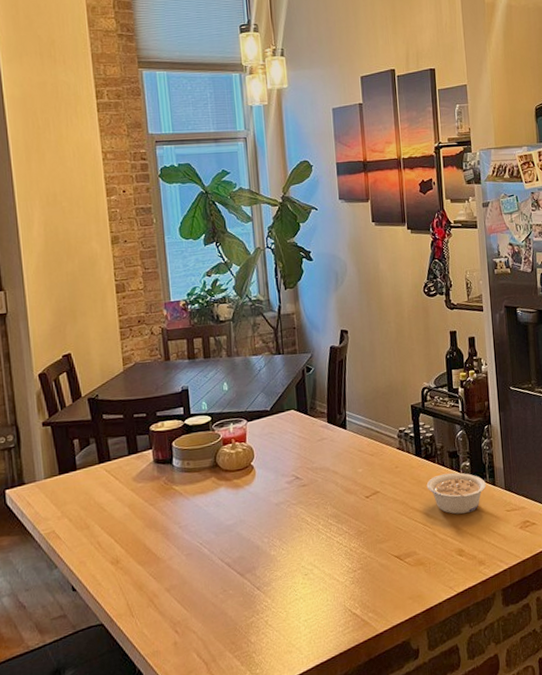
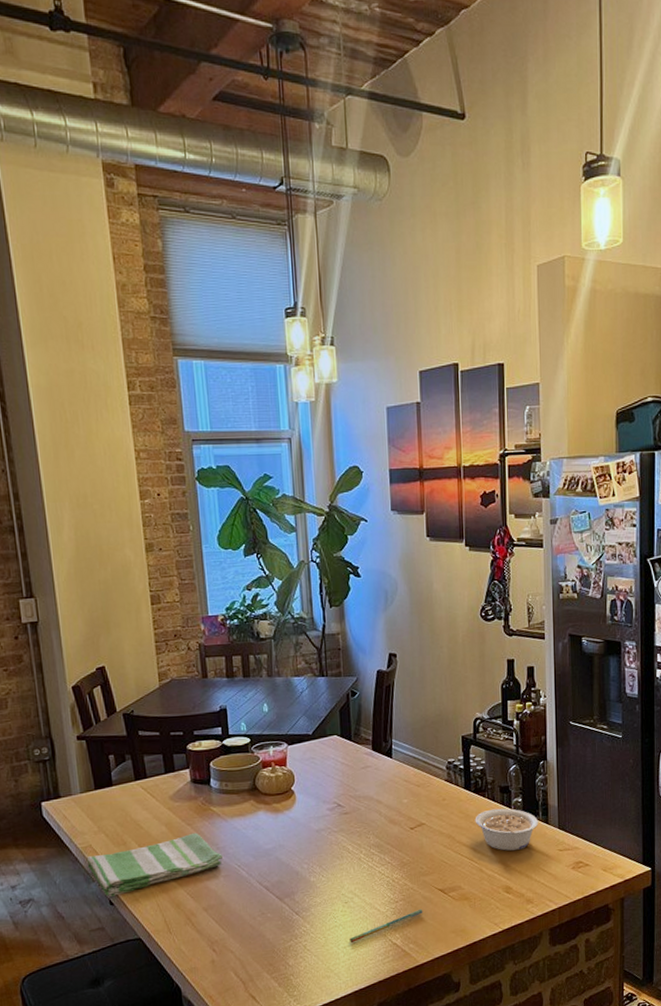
dish towel: none [49,512,186,583] -> present [86,832,224,898]
pen: none [310,576,381,615] -> present [350,908,423,943]

